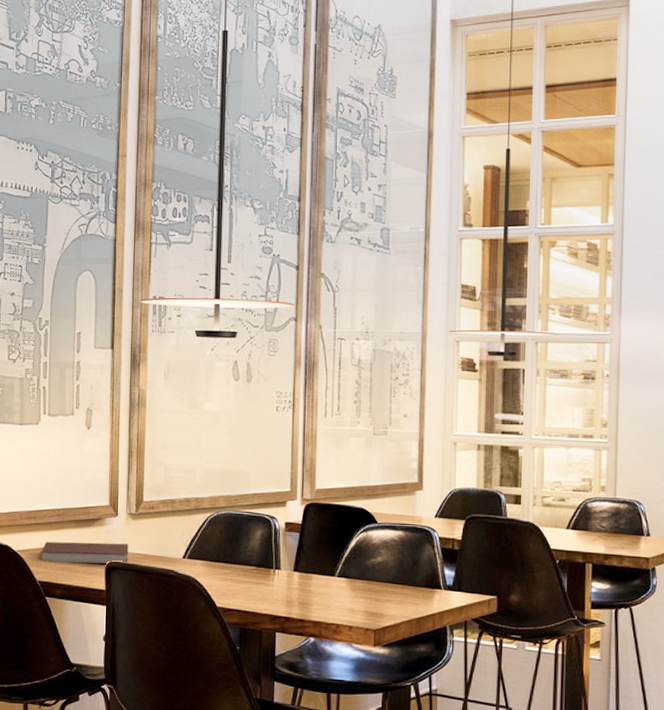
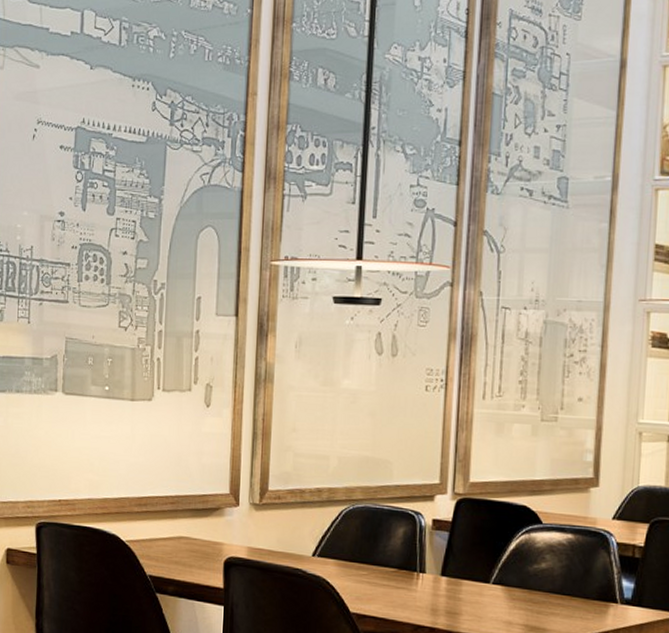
notebook: present [41,542,128,565] -> none [152,532,251,561]

